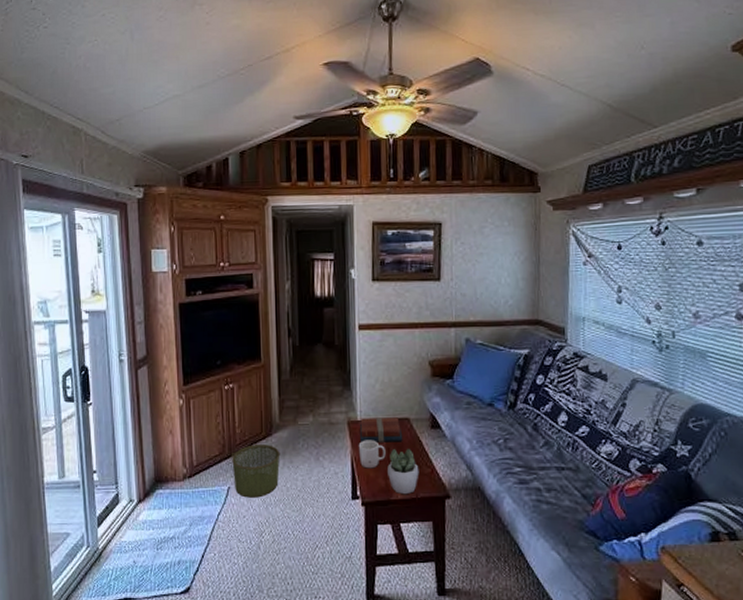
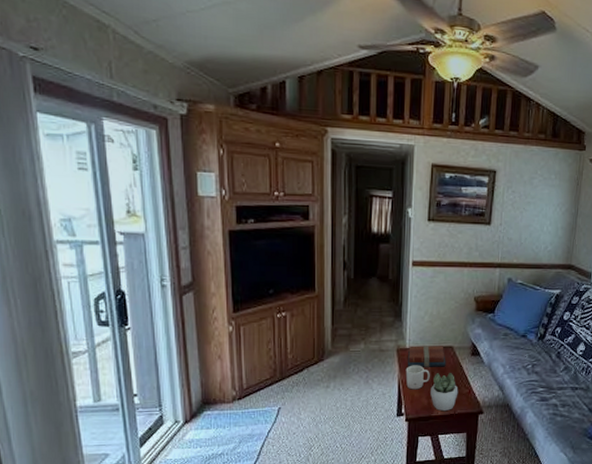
basket: present [232,445,281,498] -> none [283,369,332,417]

